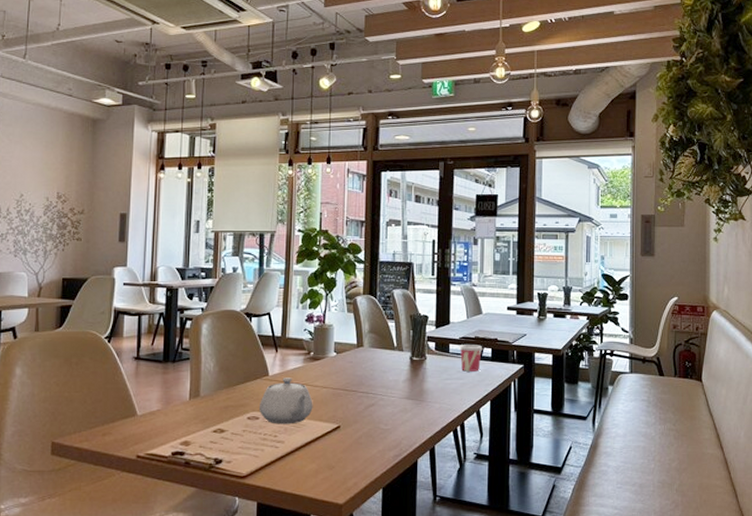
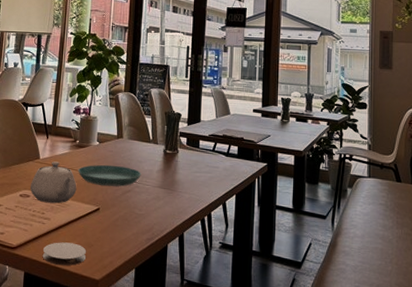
coaster: none [277,466,328,492] -> present [42,242,87,266]
saucer: none [313,377,386,401] -> present [78,164,141,187]
cup: present [459,345,483,372] -> none [208,141,230,167]

